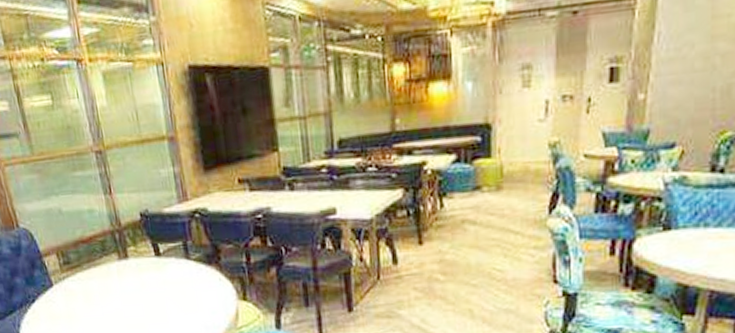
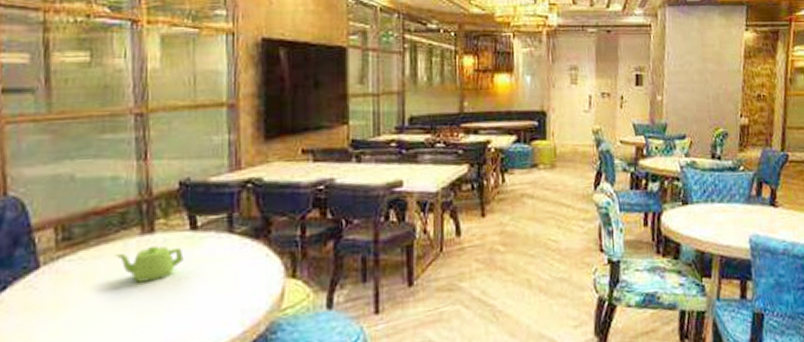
teapot: none [103,269,154,300] -> present [115,245,184,283]

